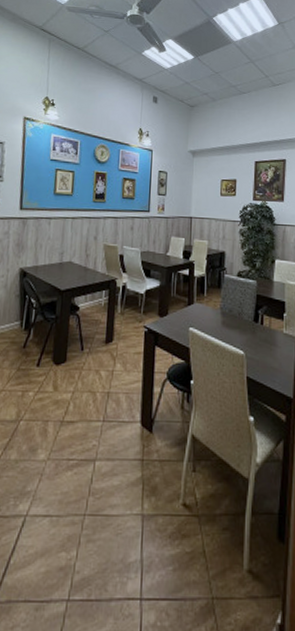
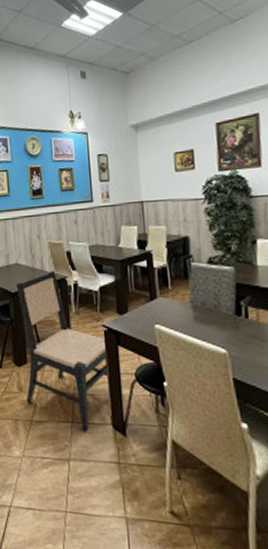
chair: none [60,272,144,430] -> present [16,271,107,432]

